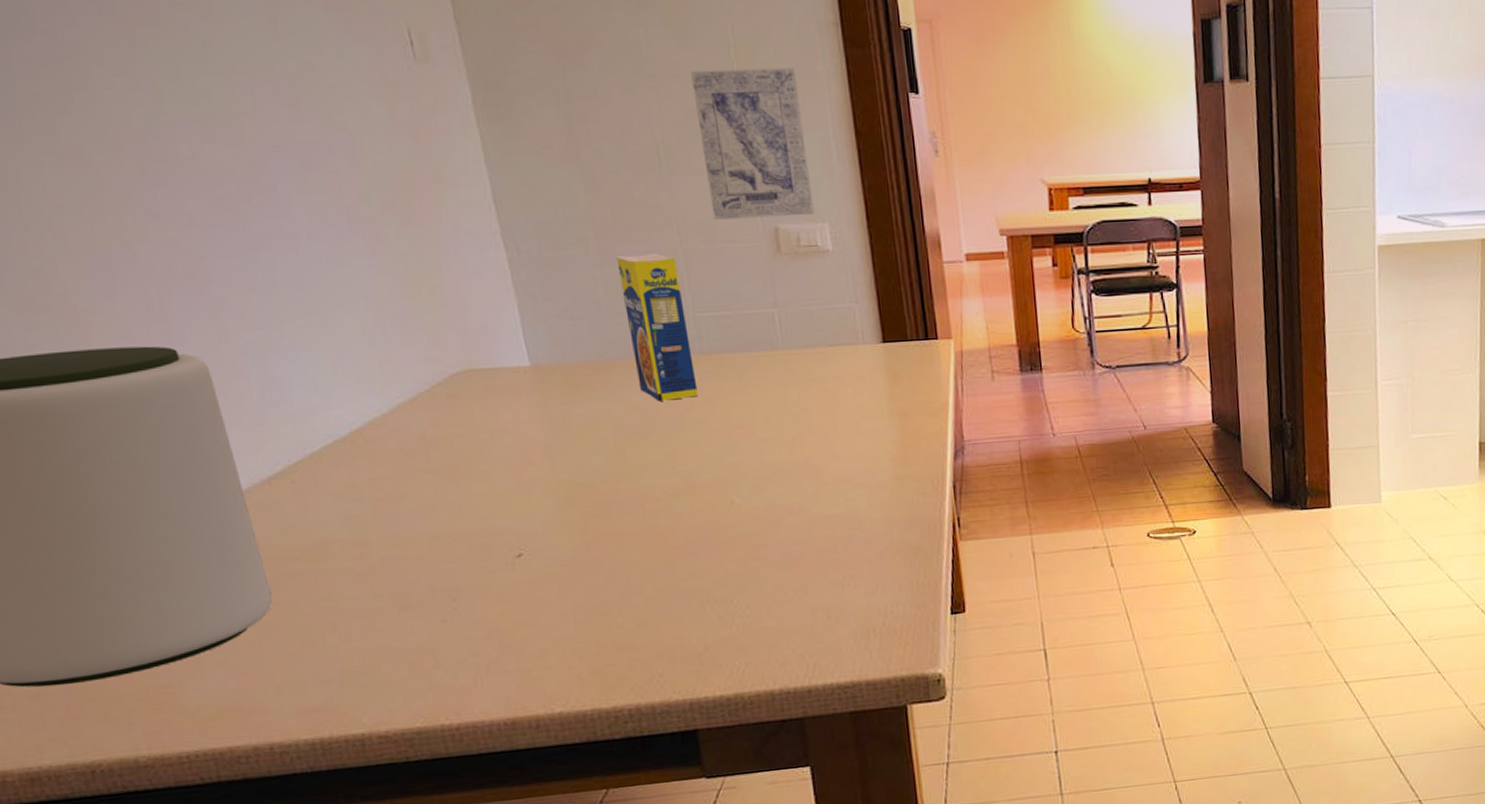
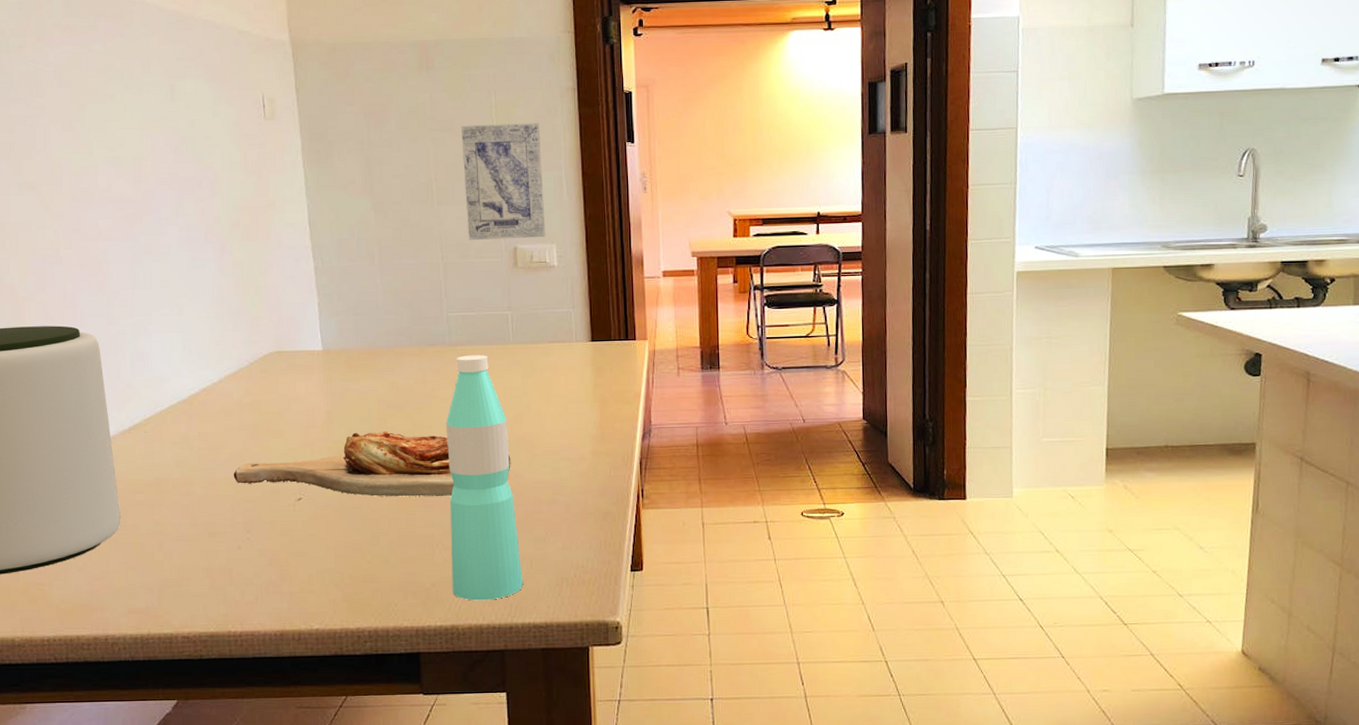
cutting board: none [424,464,794,547] -> present [233,431,511,497]
legume: present [616,253,698,401] -> none [393,265,445,382]
water bottle: none [704,364,820,663] -> present [446,355,523,601]

